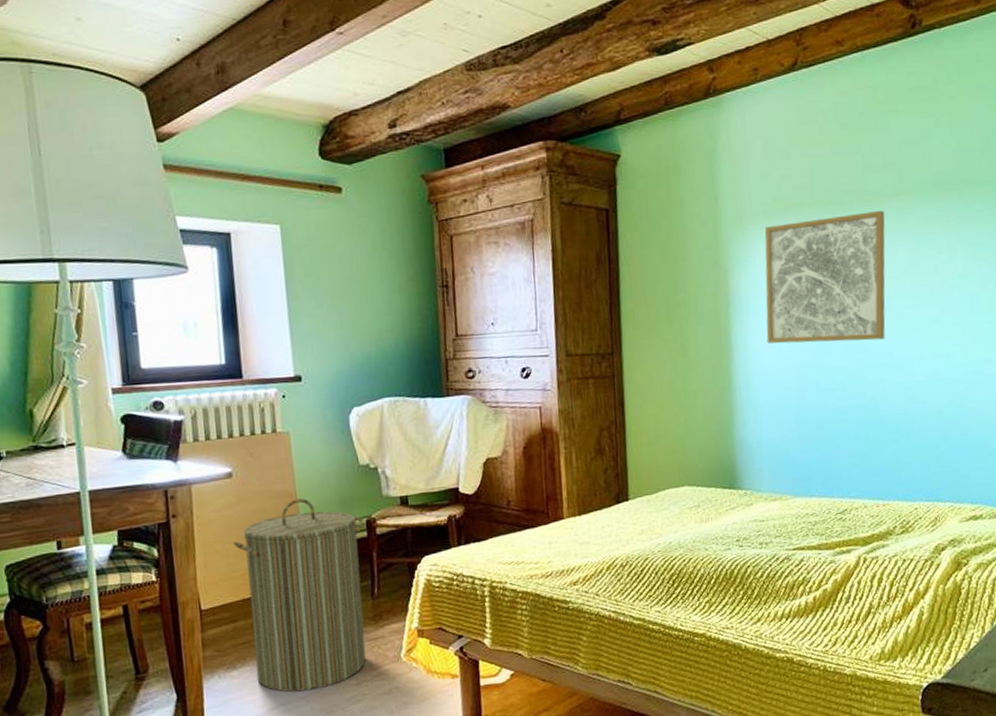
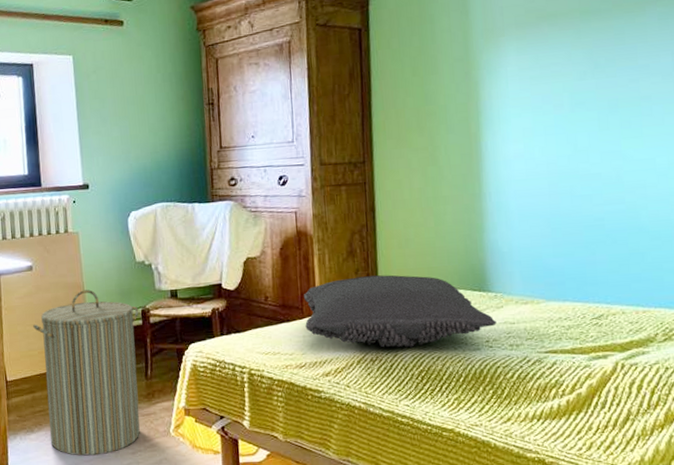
pillow: none [548,473,747,552] -> present [303,274,497,348]
wall art: present [764,210,886,344] -> none [516,16,647,151]

